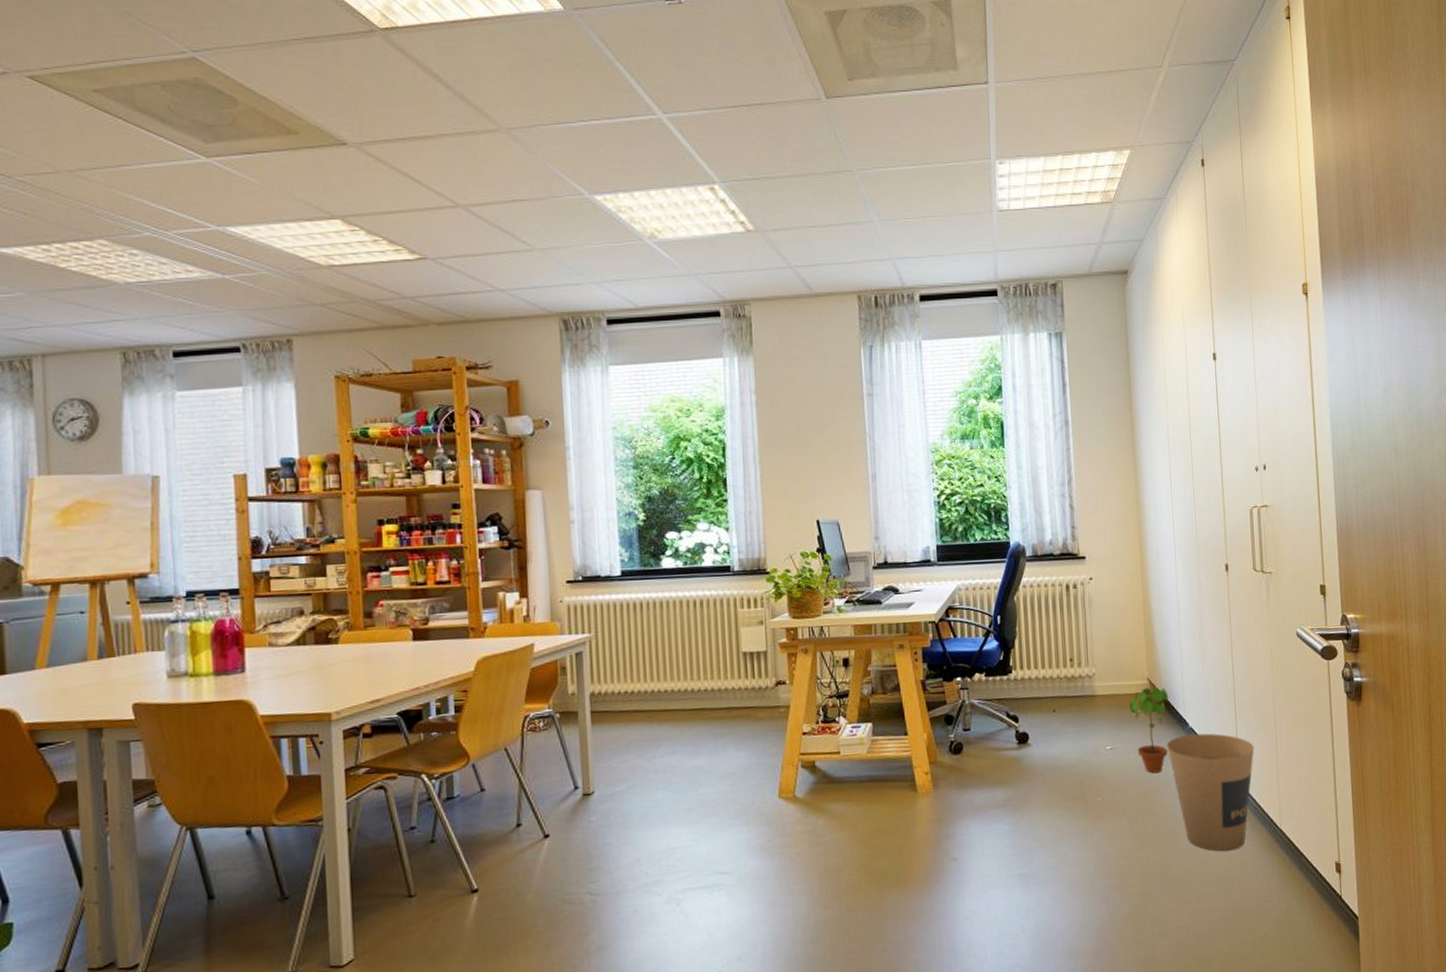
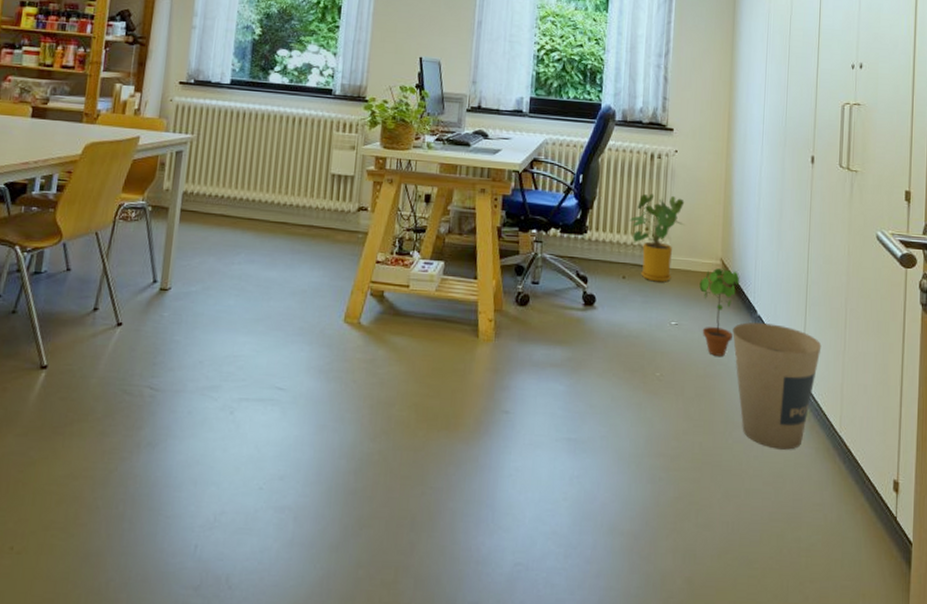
house plant: none [1052,623,1108,711] -> present [629,193,685,282]

